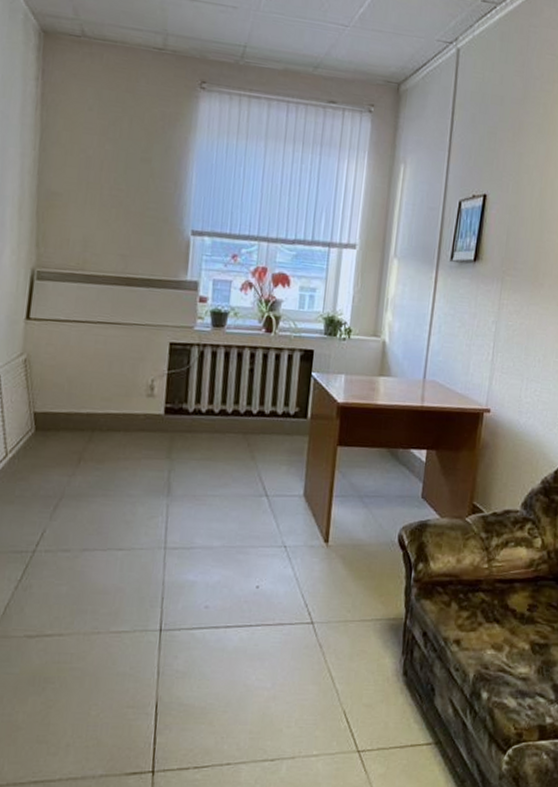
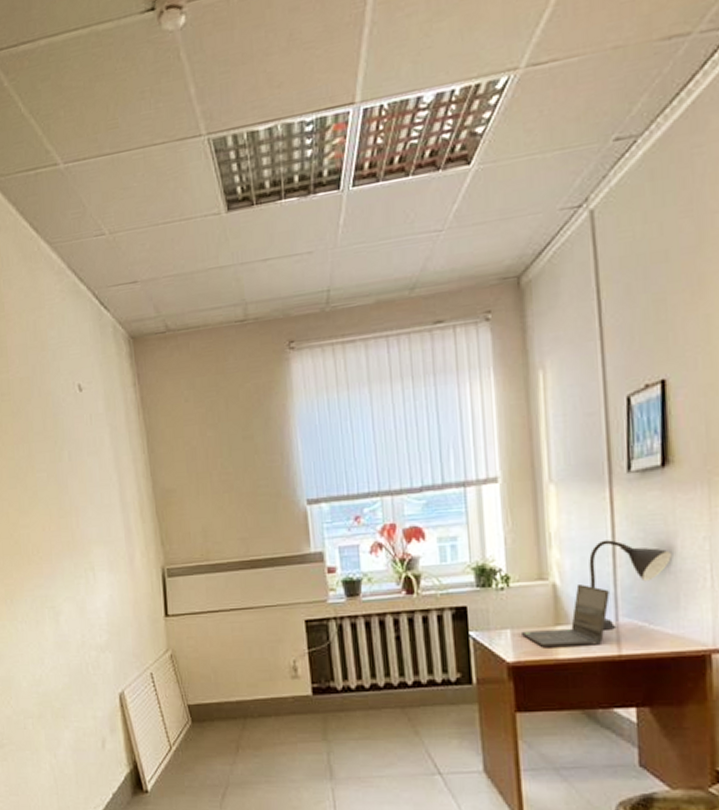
laptop: none [353,345,423,396] -> present [522,584,610,648]
desk lamp: none [410,311,470,386] -> present [589,540,671,632]

